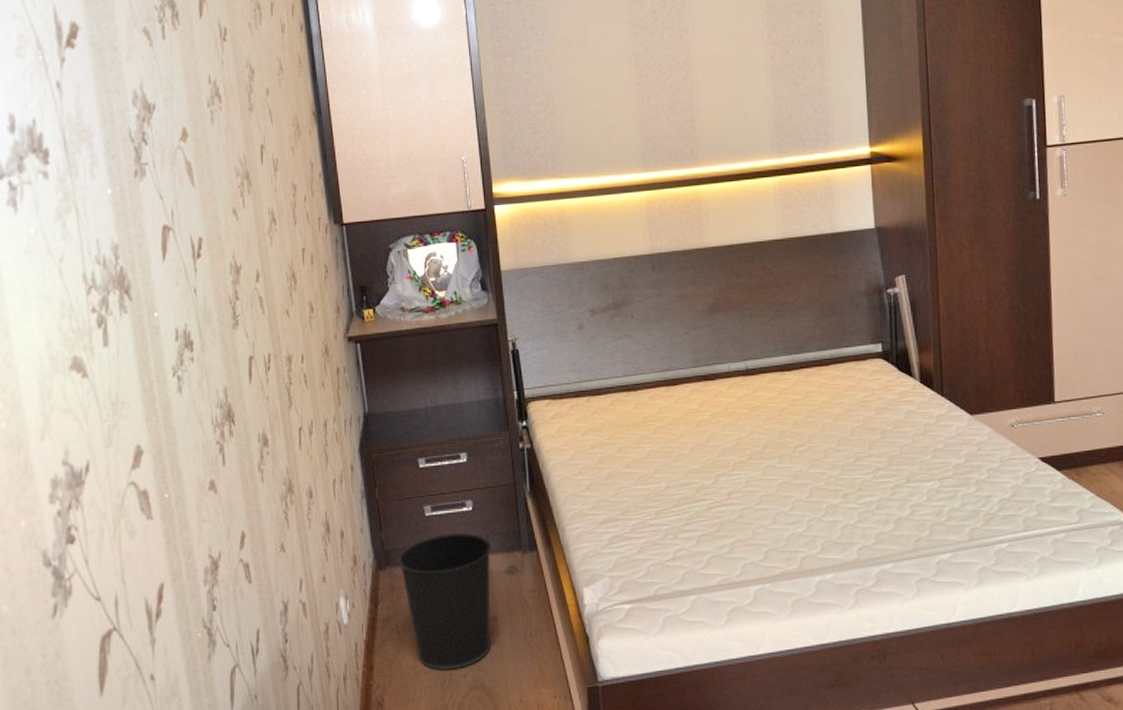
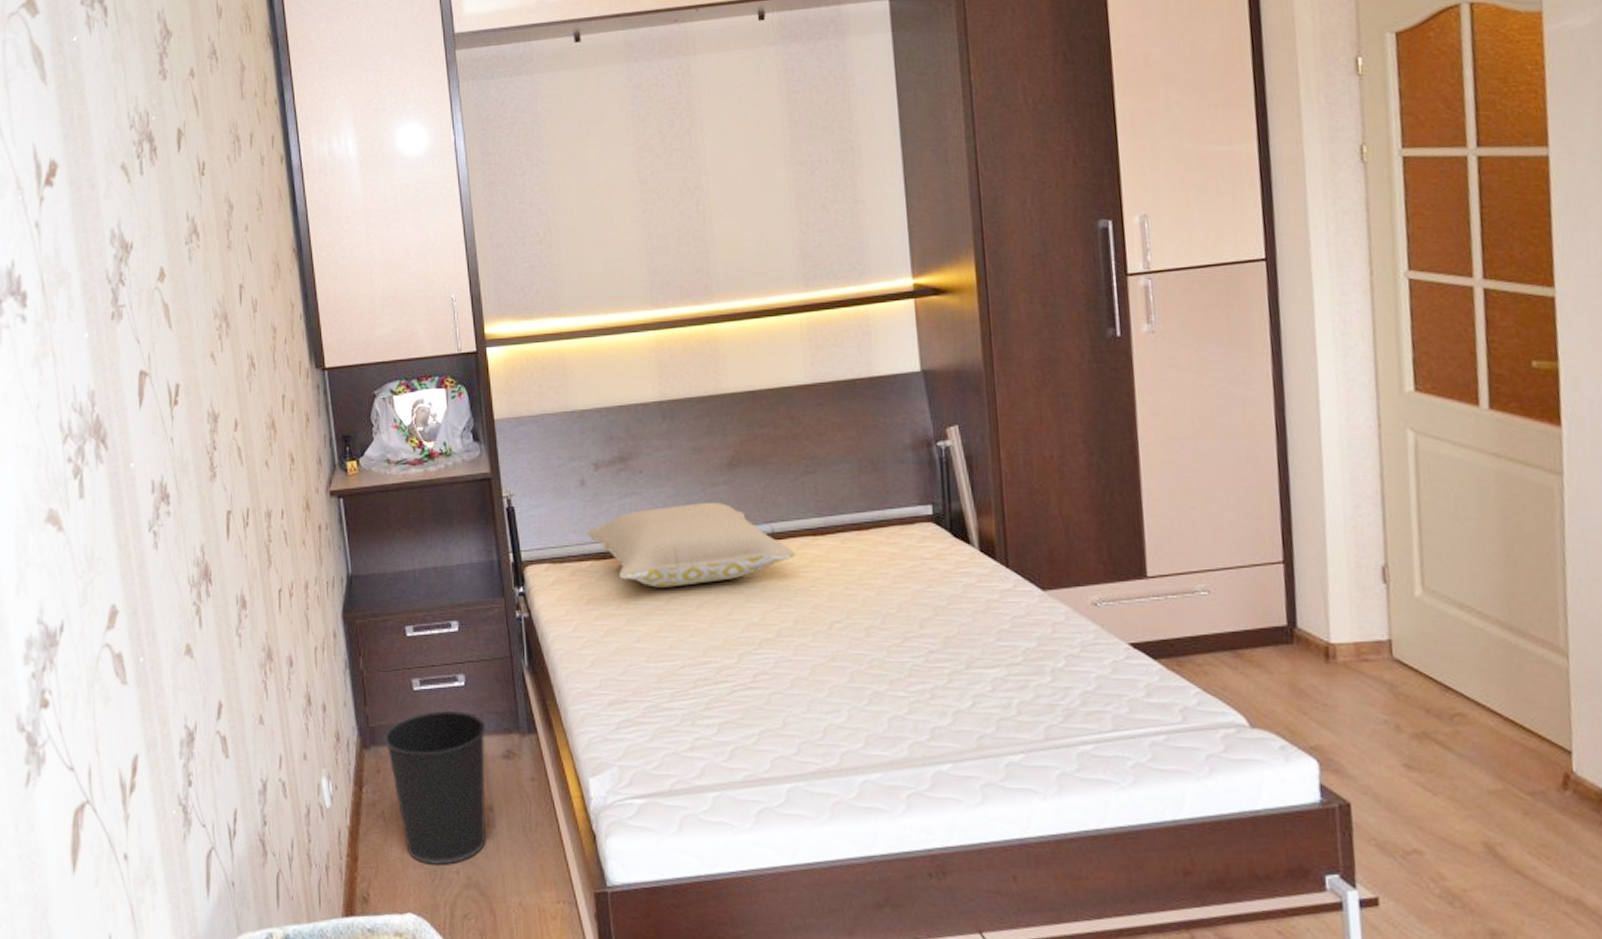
pillow: none [584,343,766,419] -> present [587,502,796,588]

